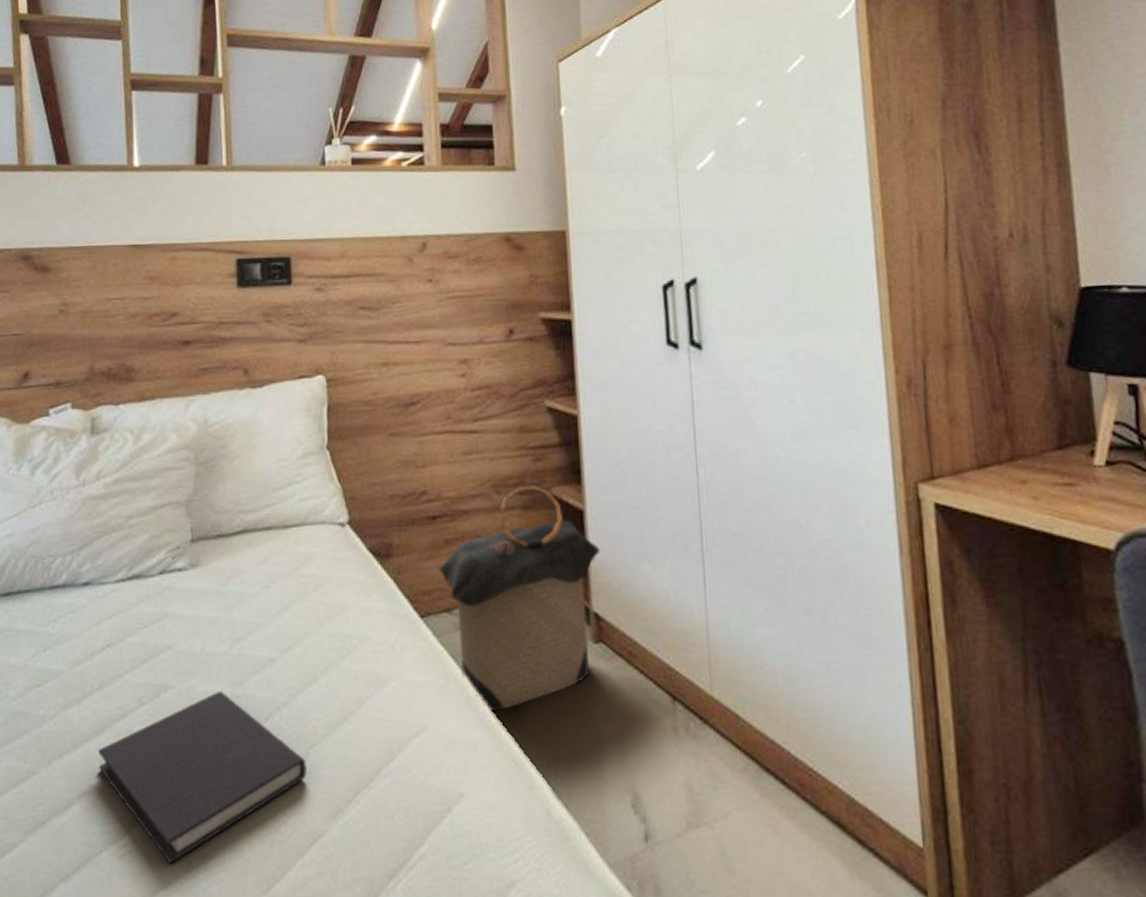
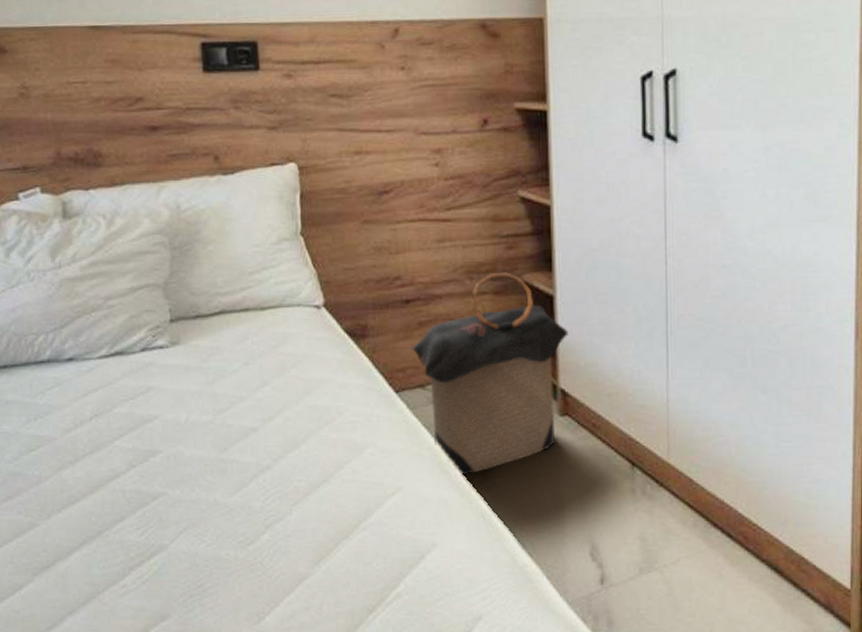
diary: present [98,691,306,865] -> none [94,456,290,601]

